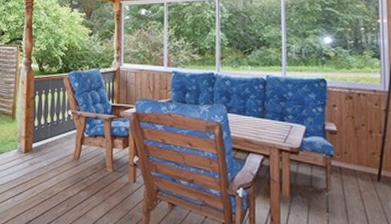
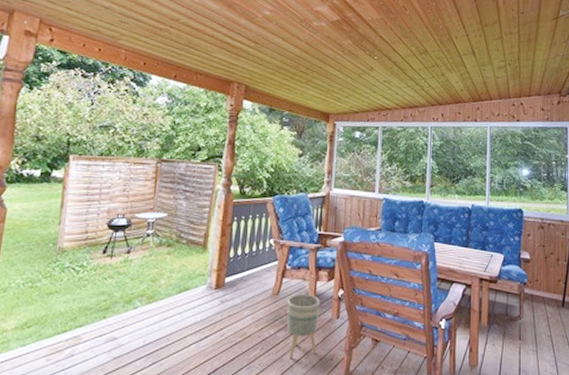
planter: none [87,159,117,217] -> present [286,293,321,360]

